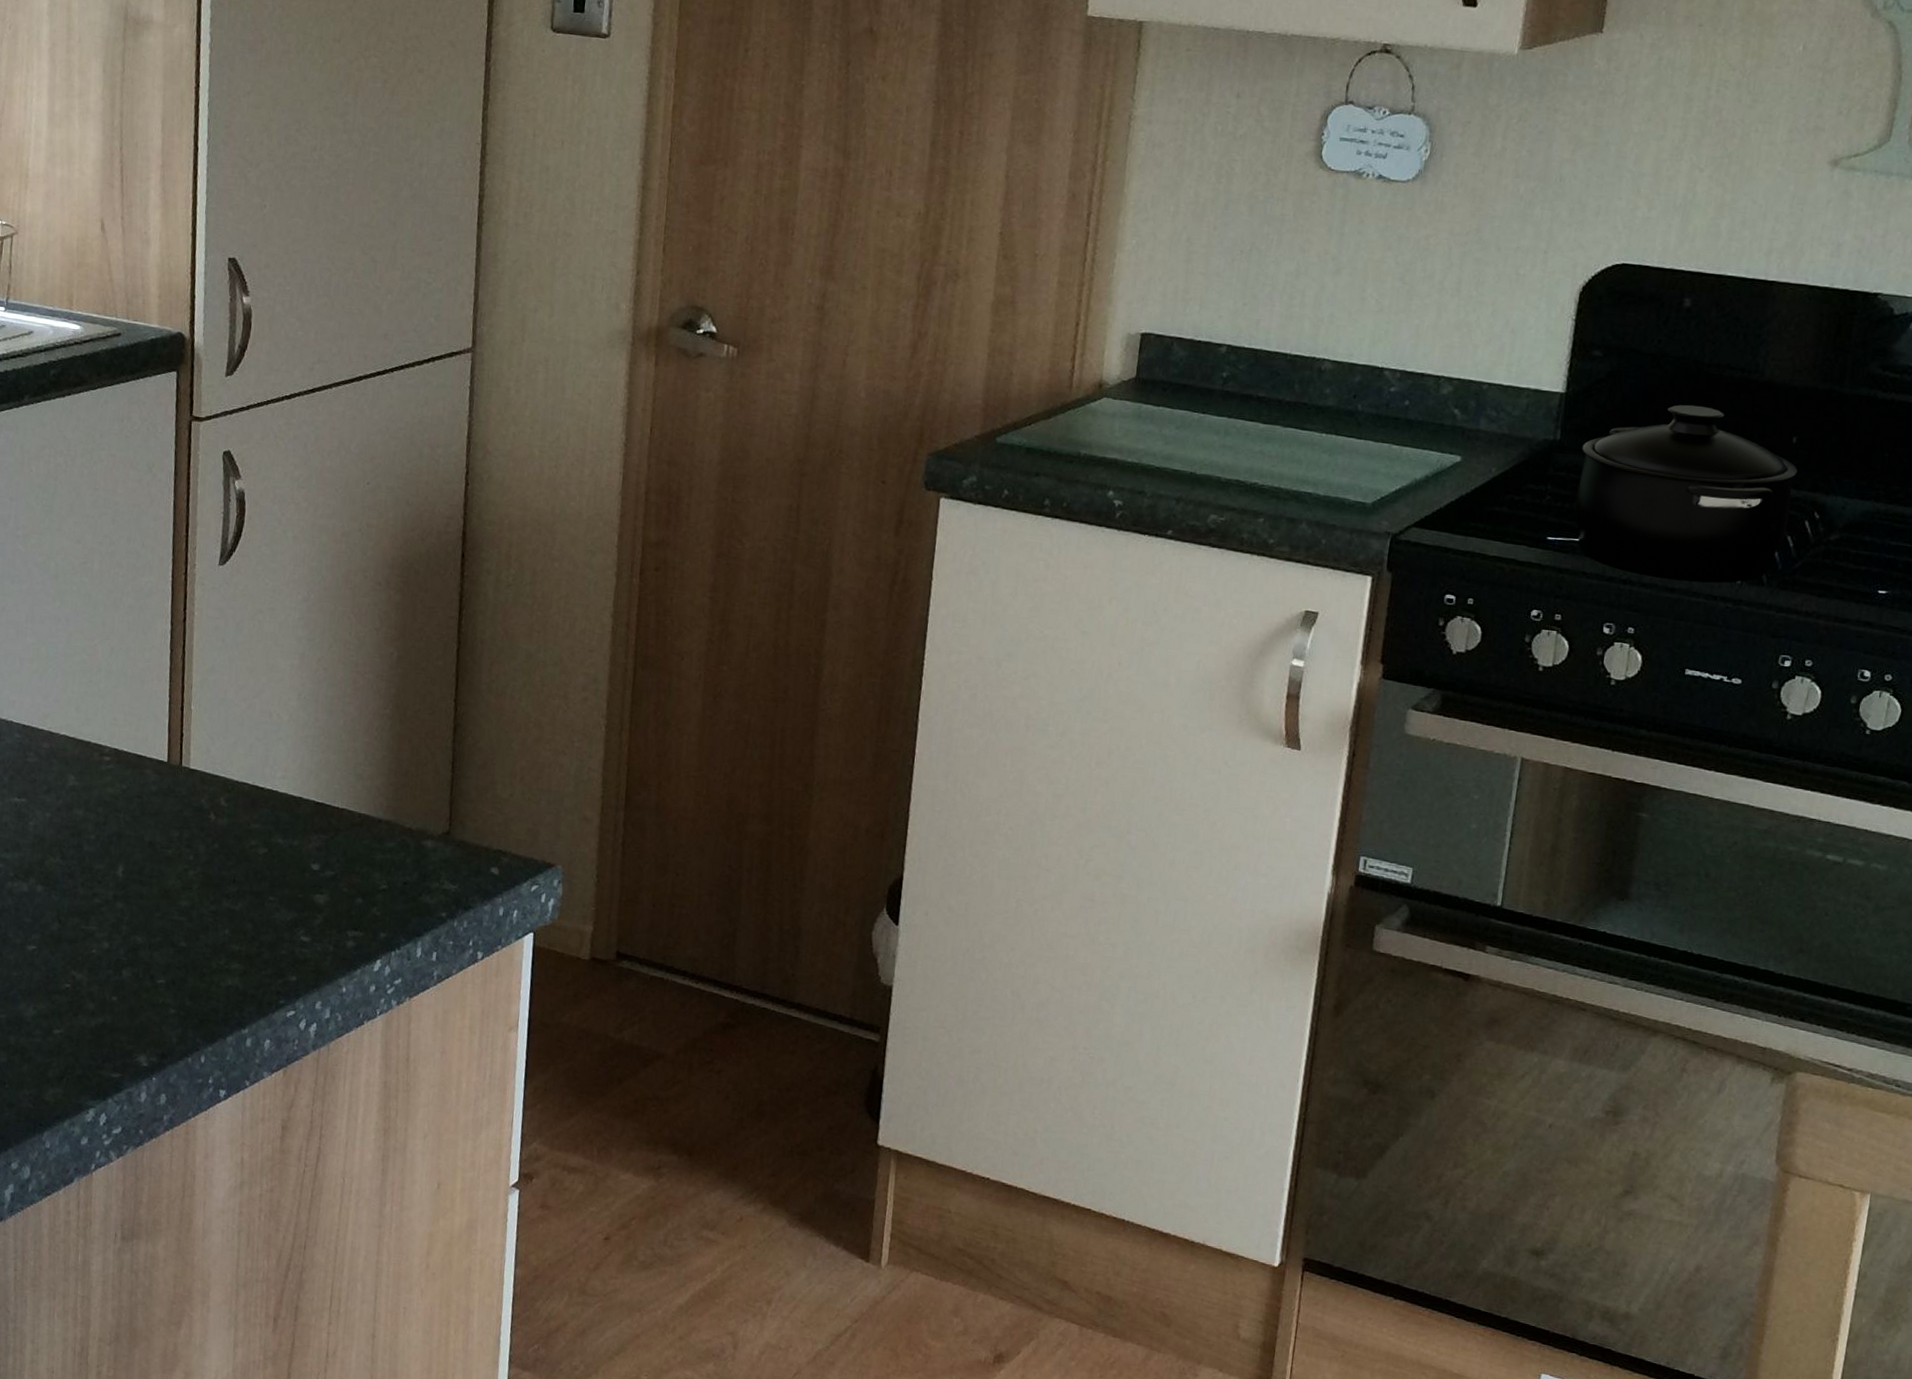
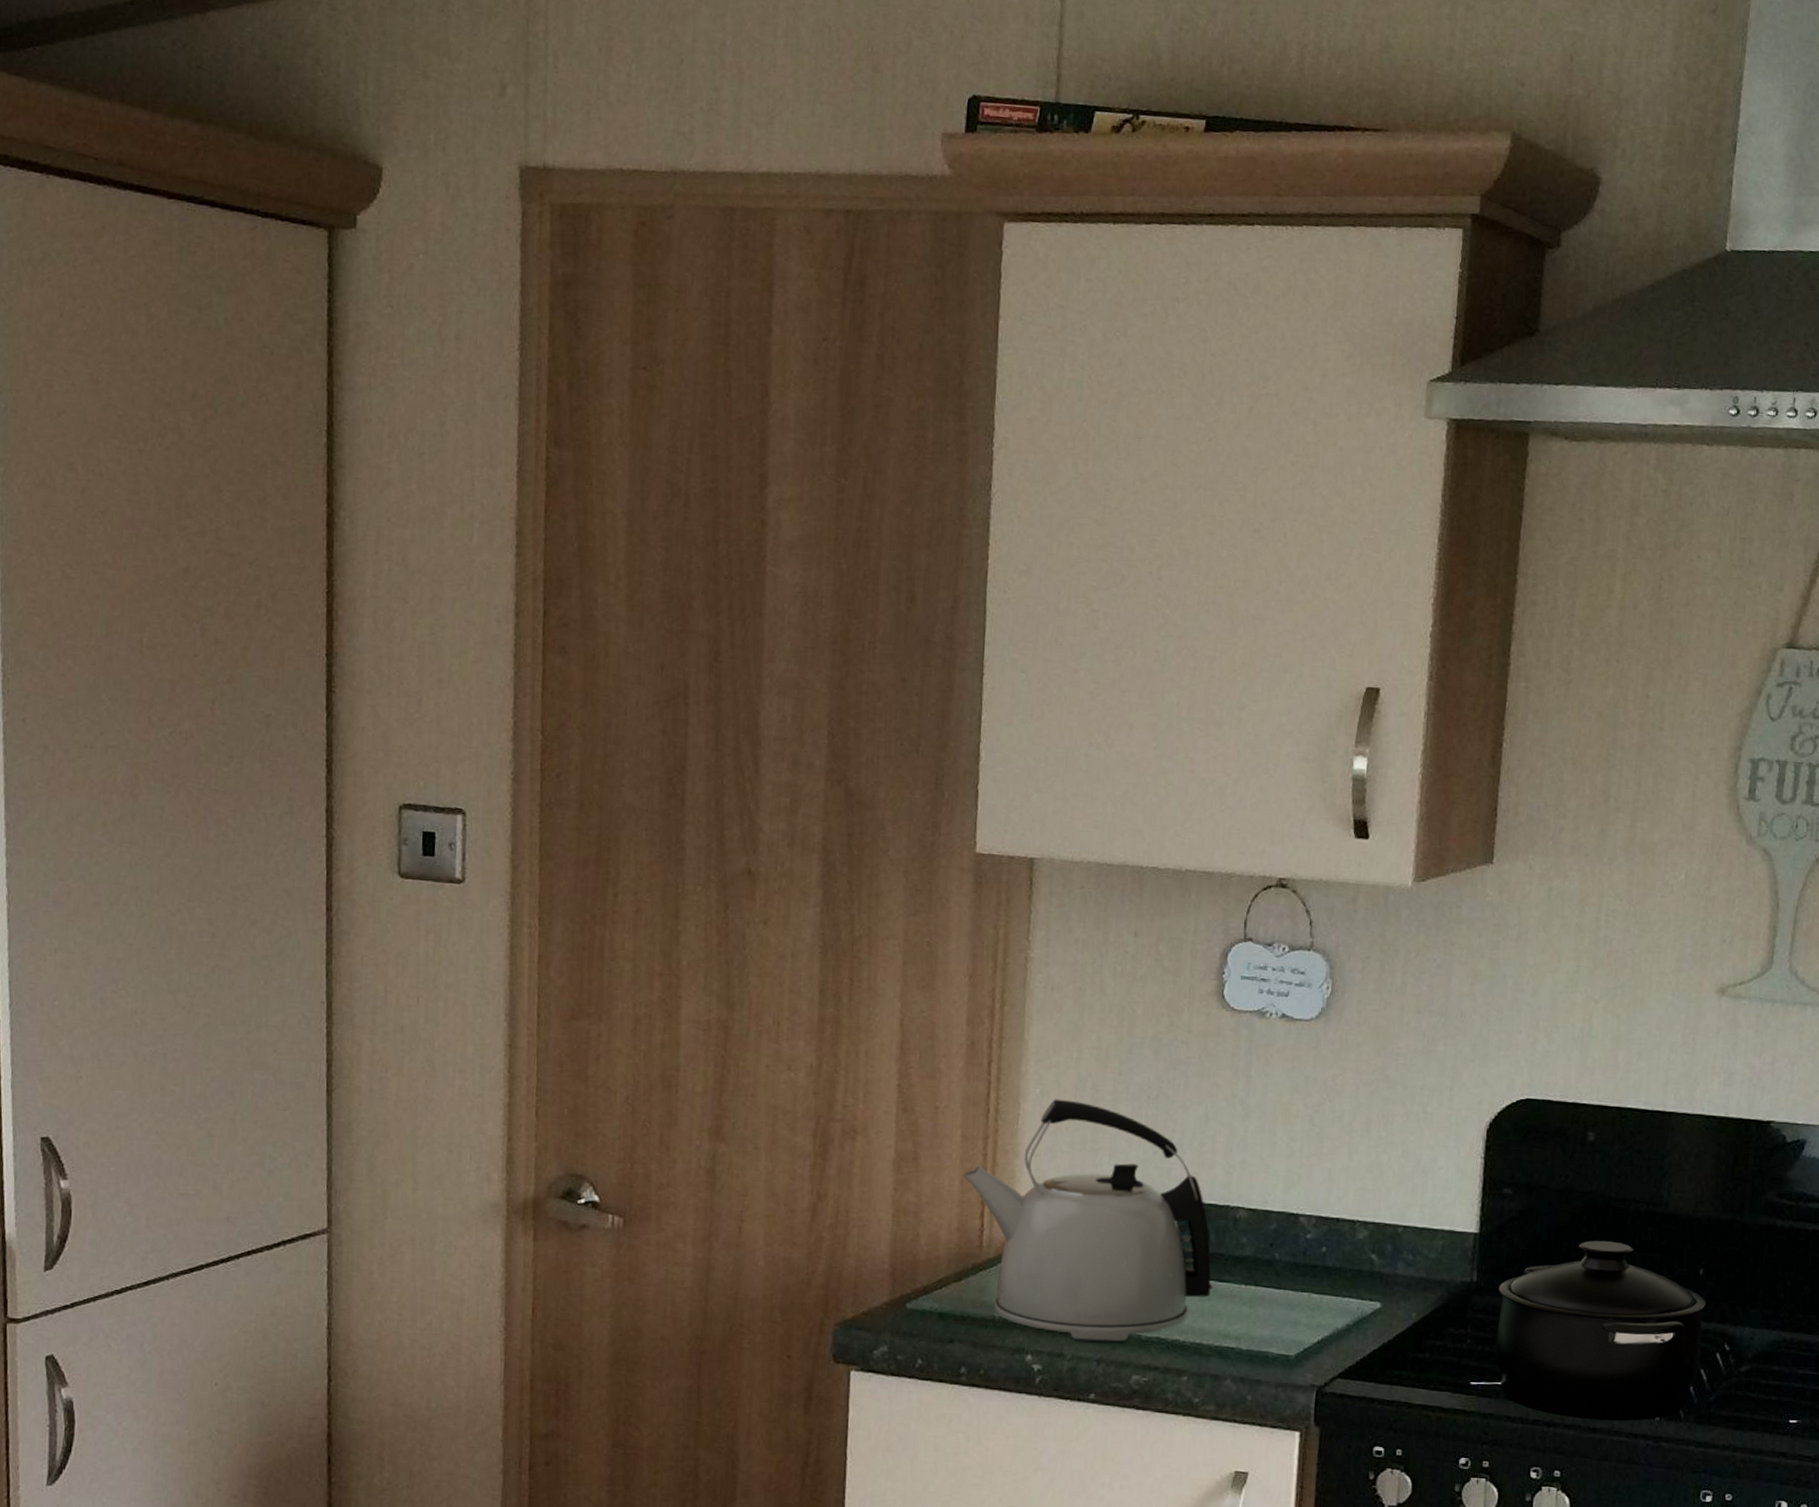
kettle: none [1056,250,1295,484] -> present [962,1099,1213,1344]

